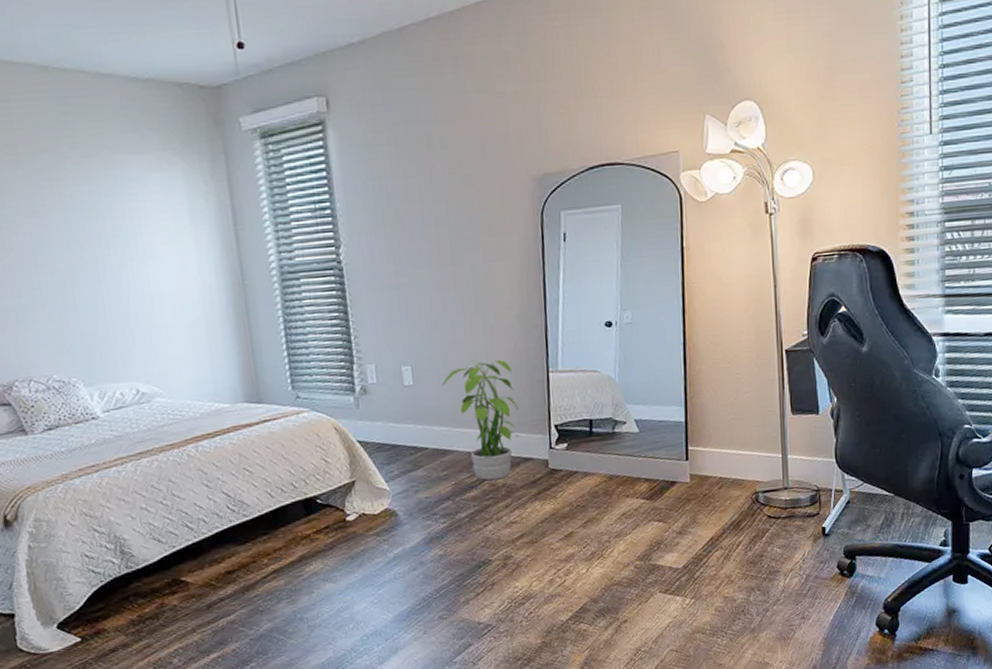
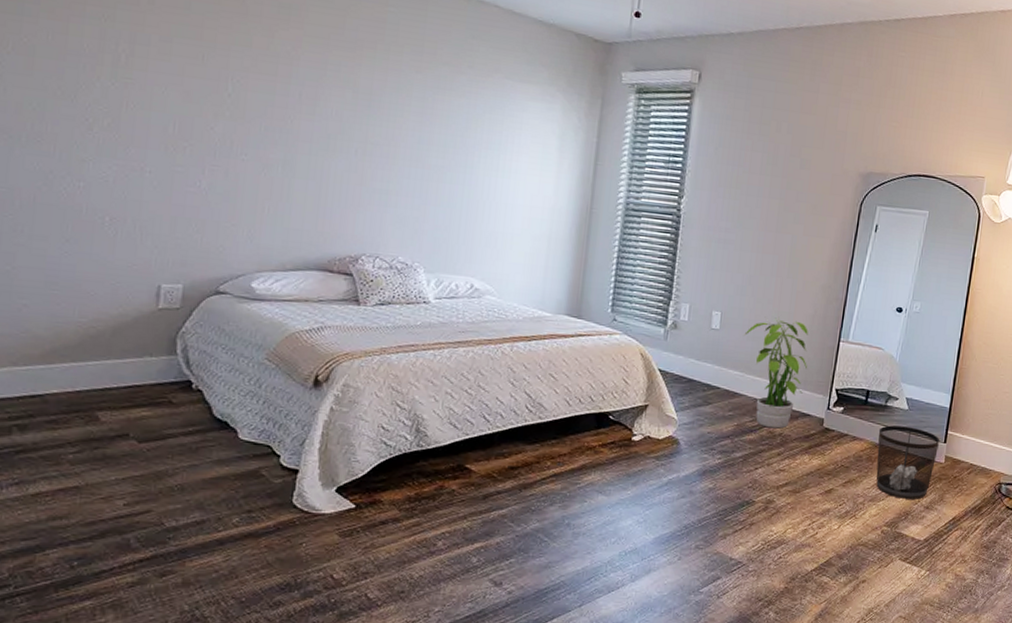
waste bin: none [610,450,681,529] -> present [876,425,940,499]

